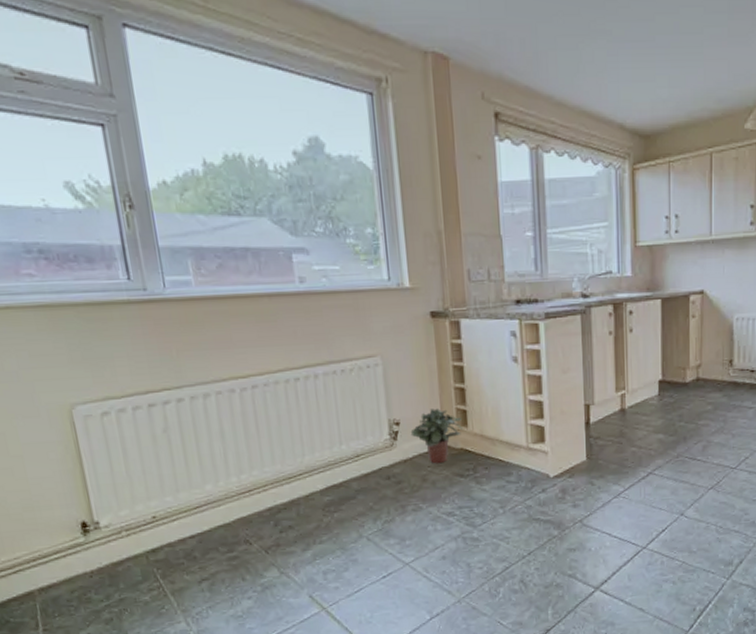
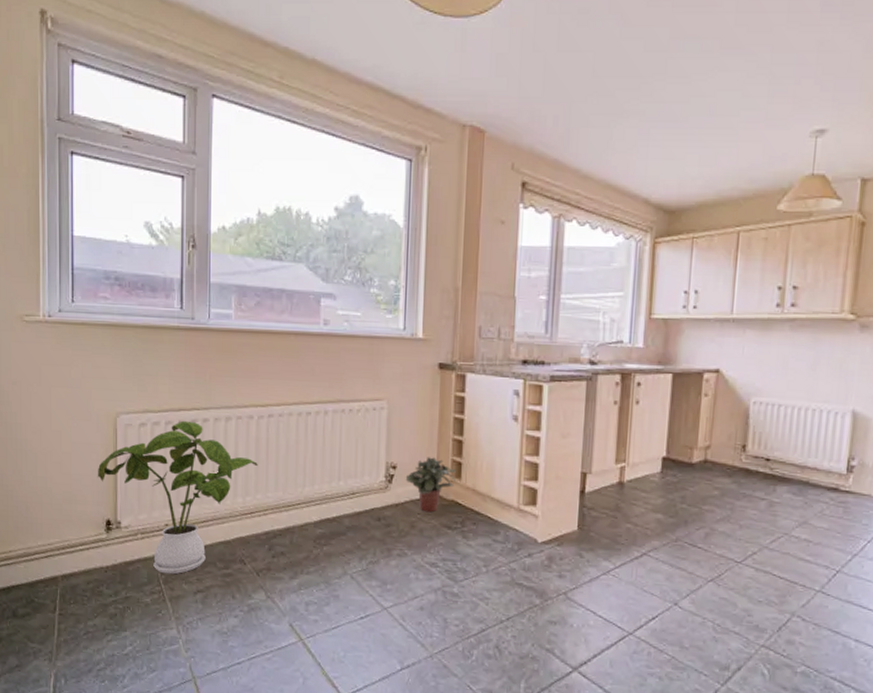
house plant: none [59,403,249,568] -> present [97,420,258,575]

